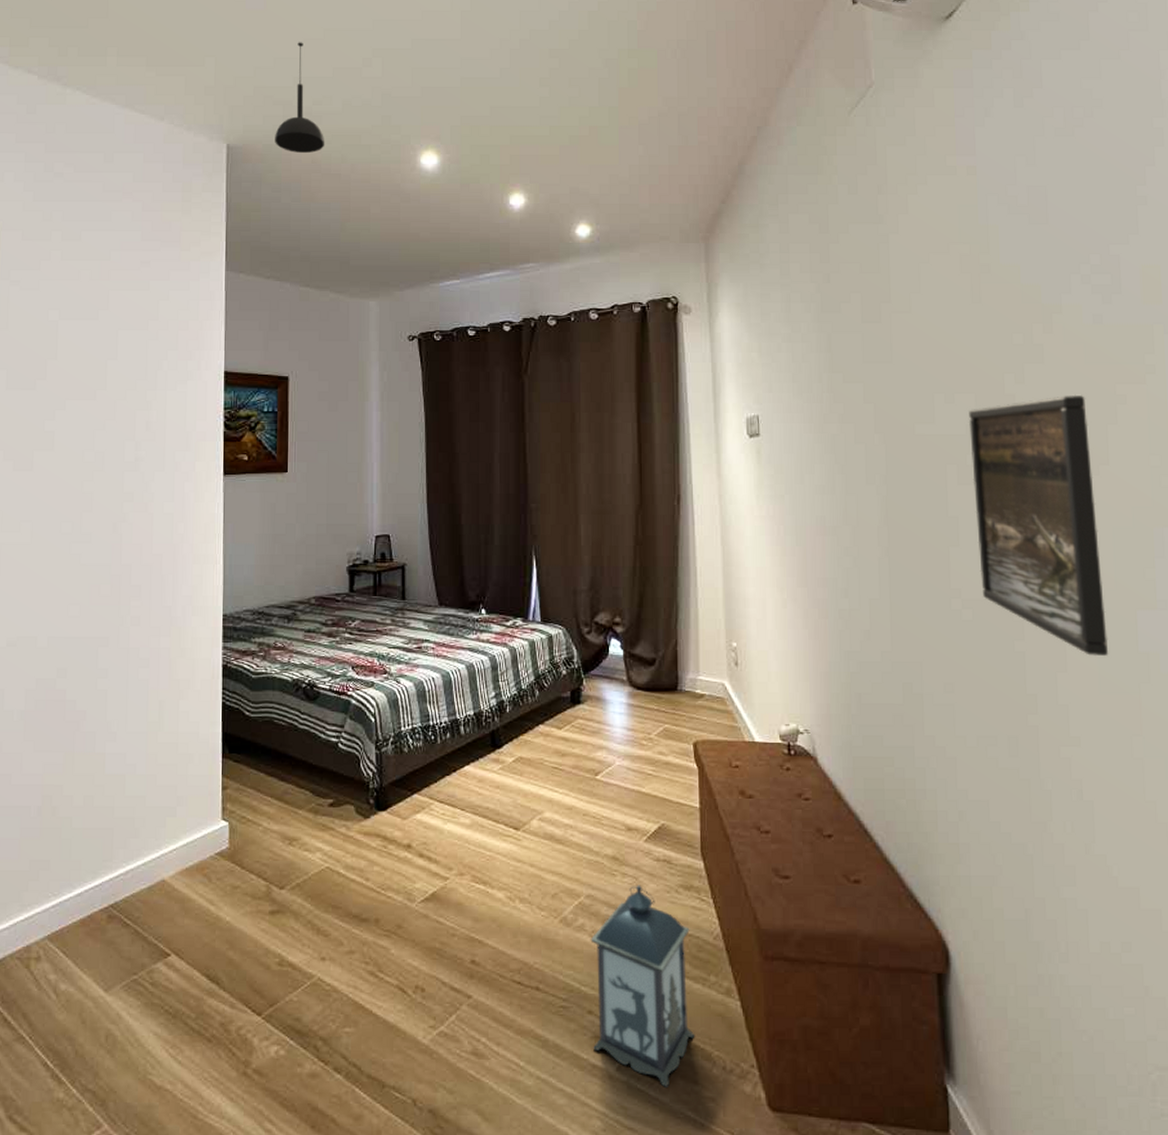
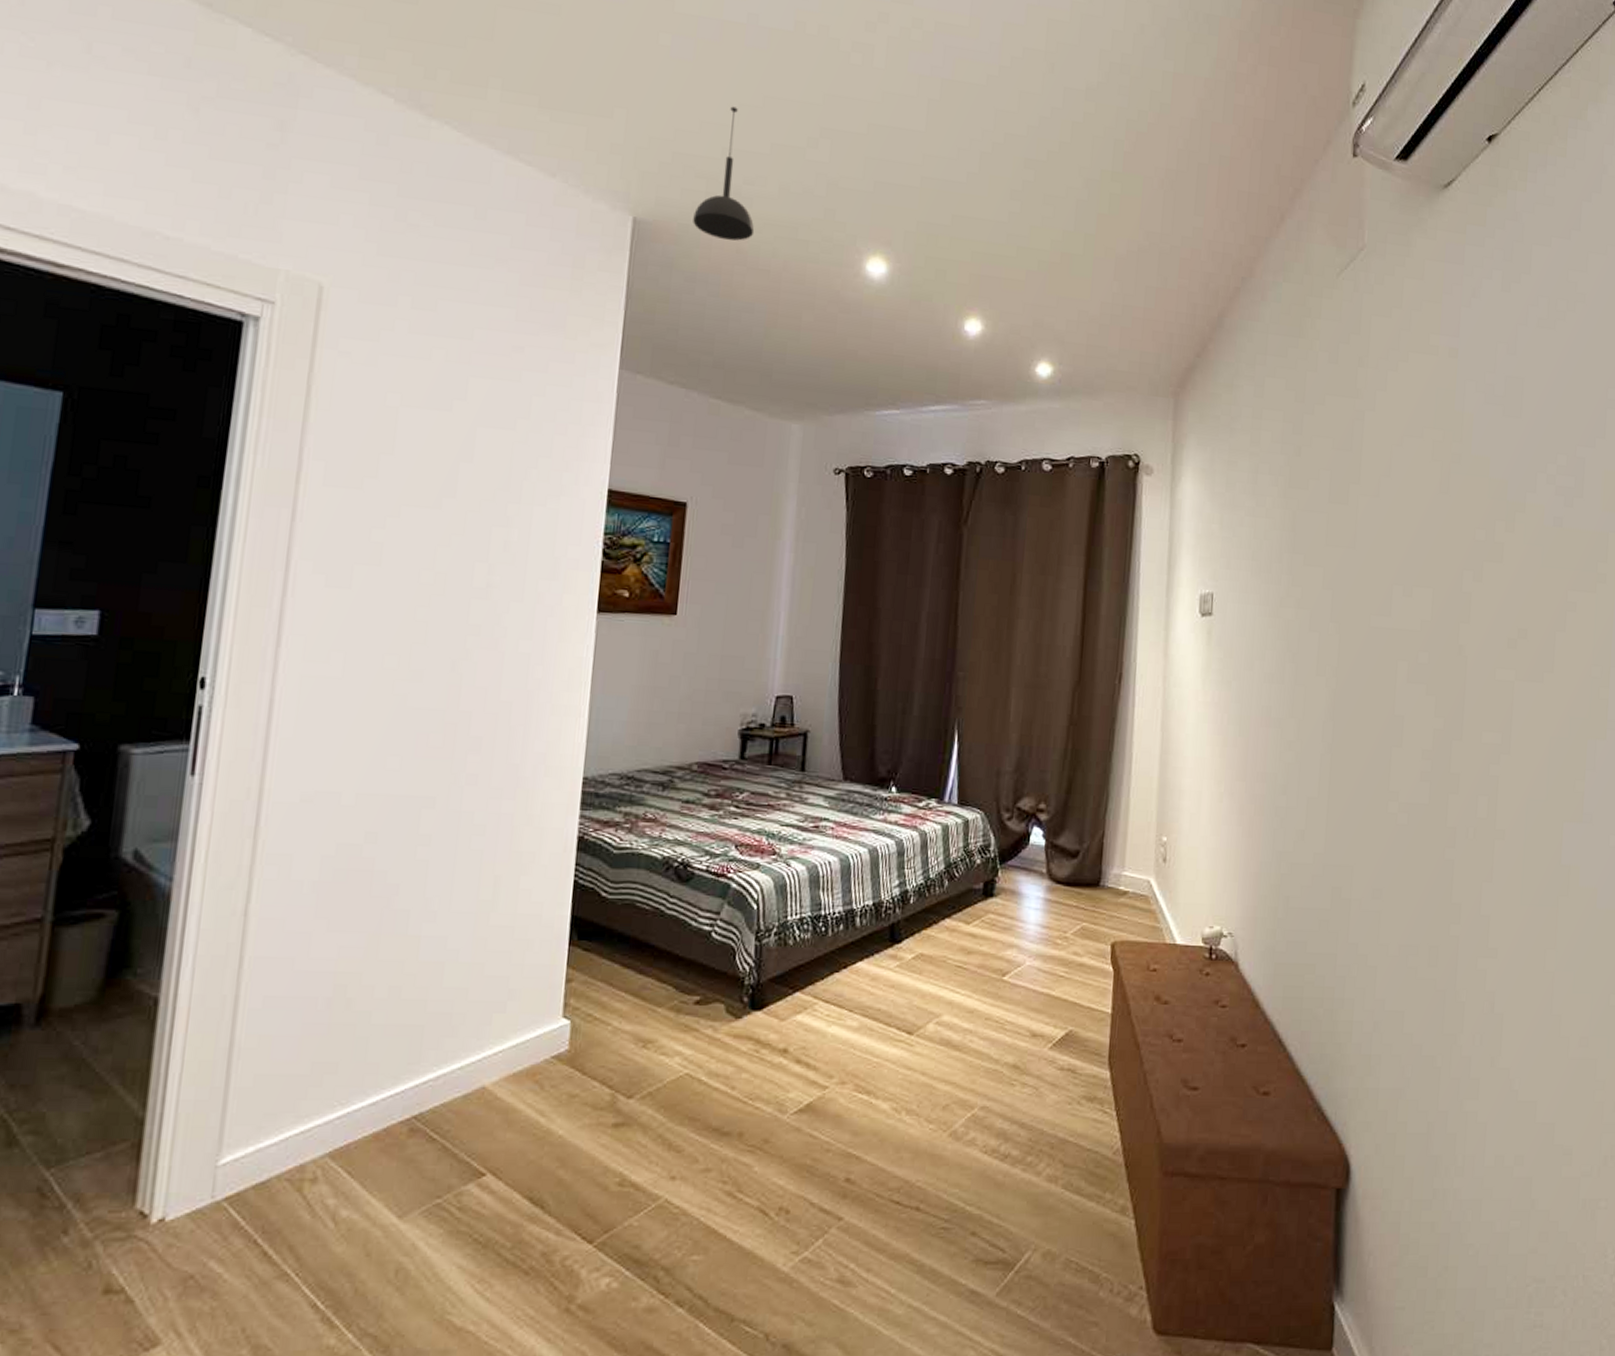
lantern: present [590,884,695,1087] -> none [973,1095,1089,1312]
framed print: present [969,394,1109,656] -> none [1419,597,1539,867]

